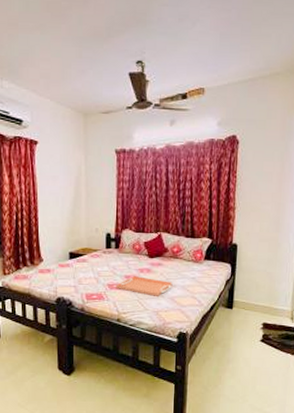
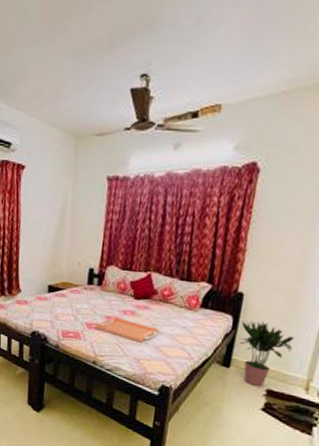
potted plant: none [238,267,278,322] -> present [240,321,294,387]

